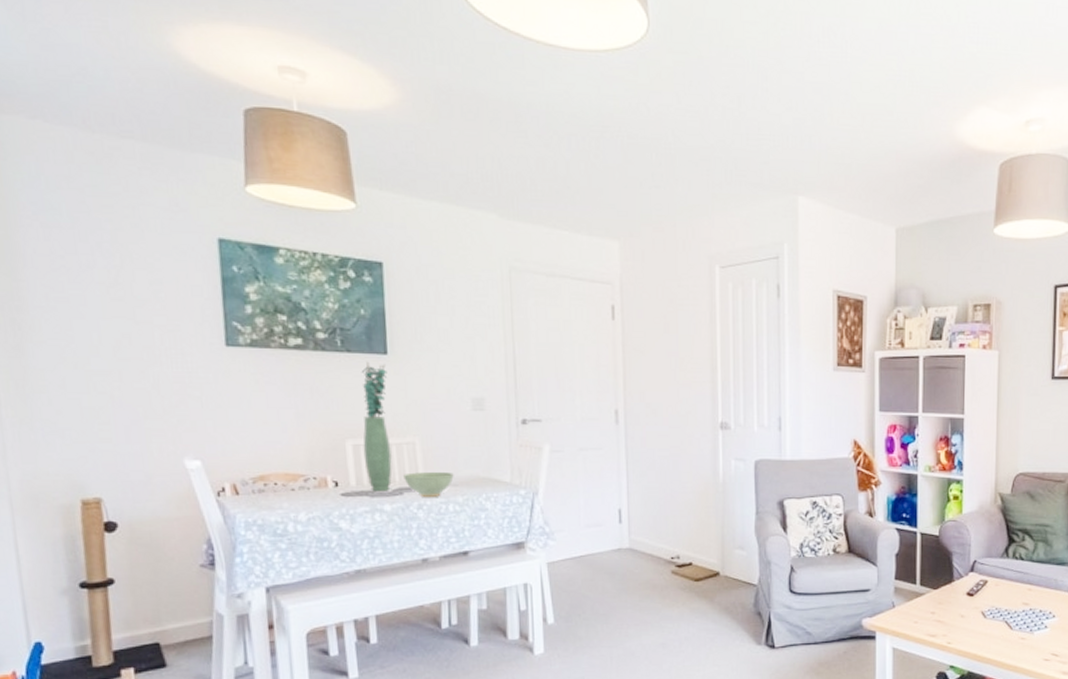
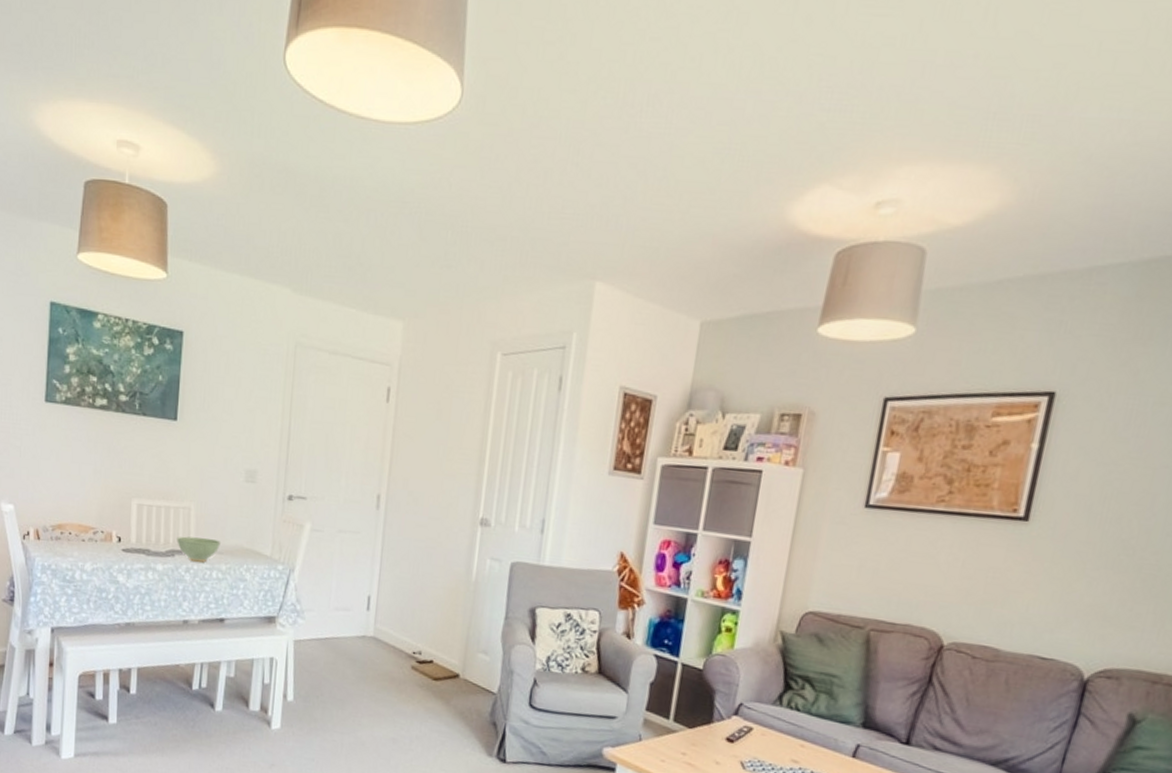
vase: present [361,361,392,492] -> none [145,426,175,553]

